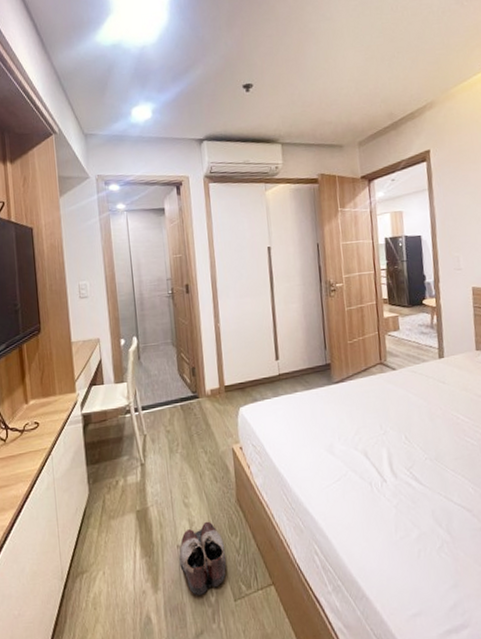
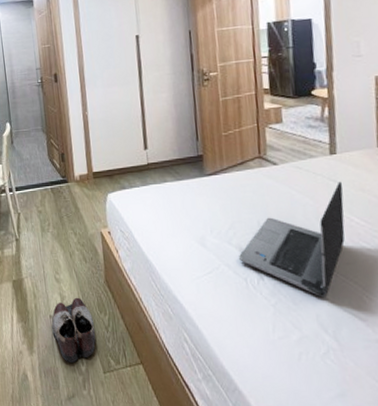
laptop computer: none [364,383,453,493] -> present [239,181,345,297]

